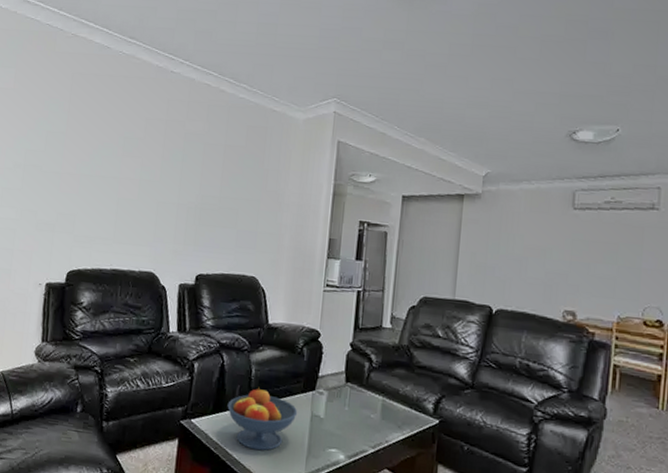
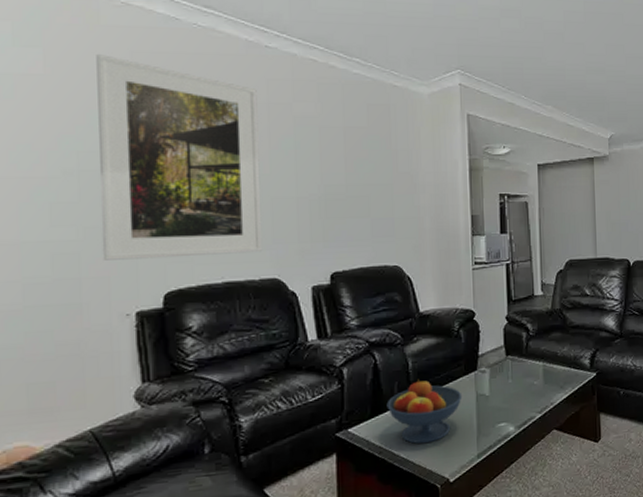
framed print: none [30,74,159,248] -> present [96,54,263,261]

